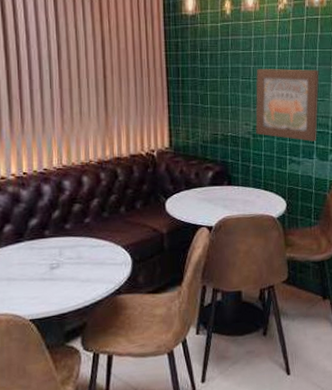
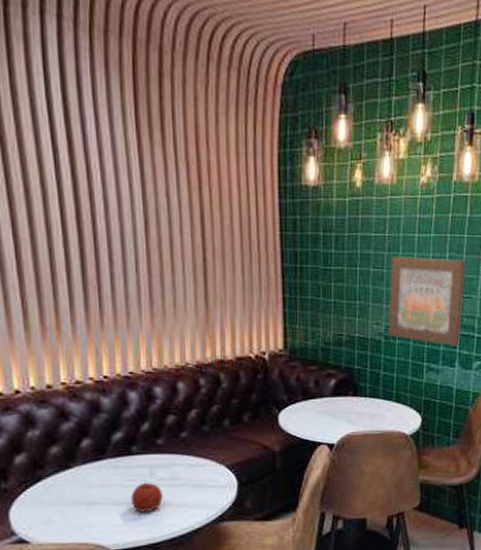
fruit: none [43,261,70,287] -> present [131,482,163,512]

